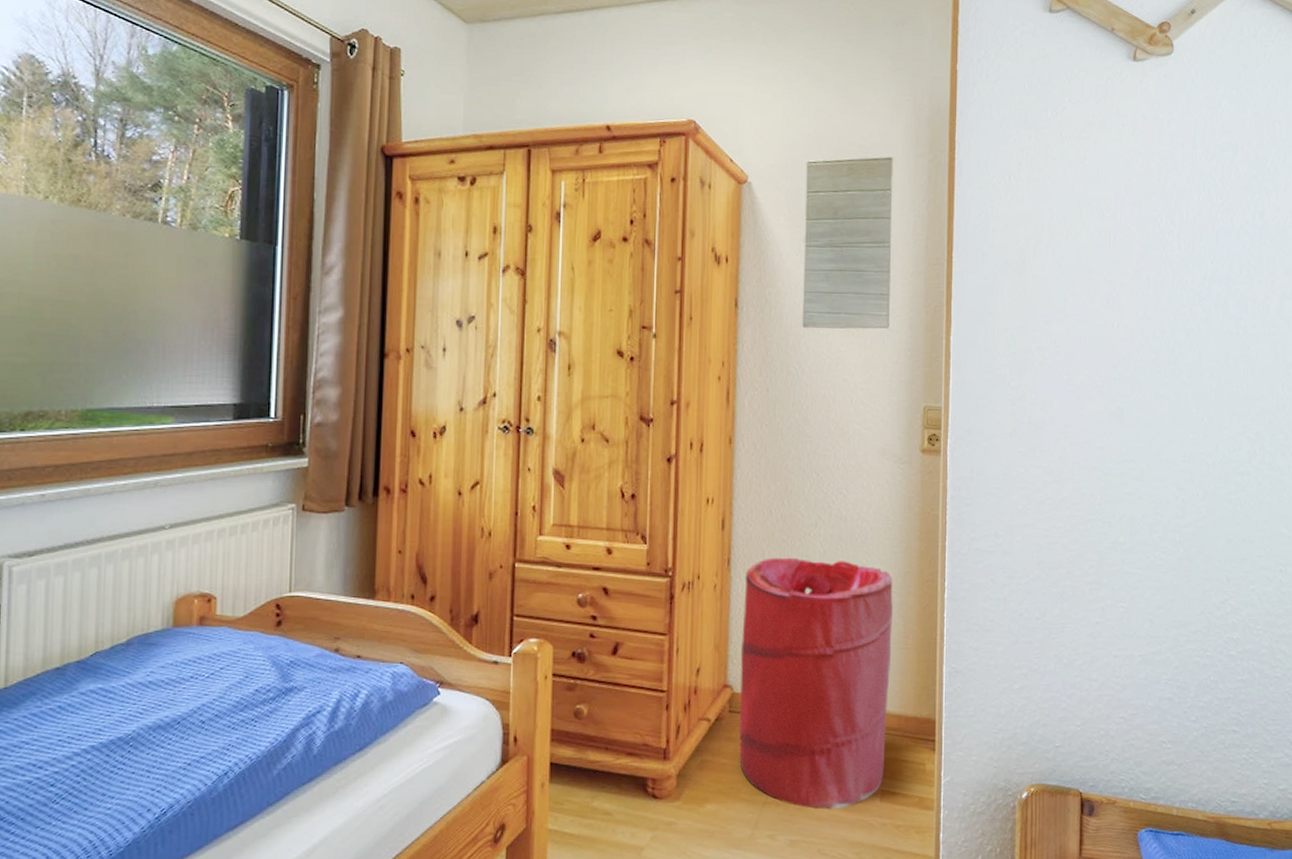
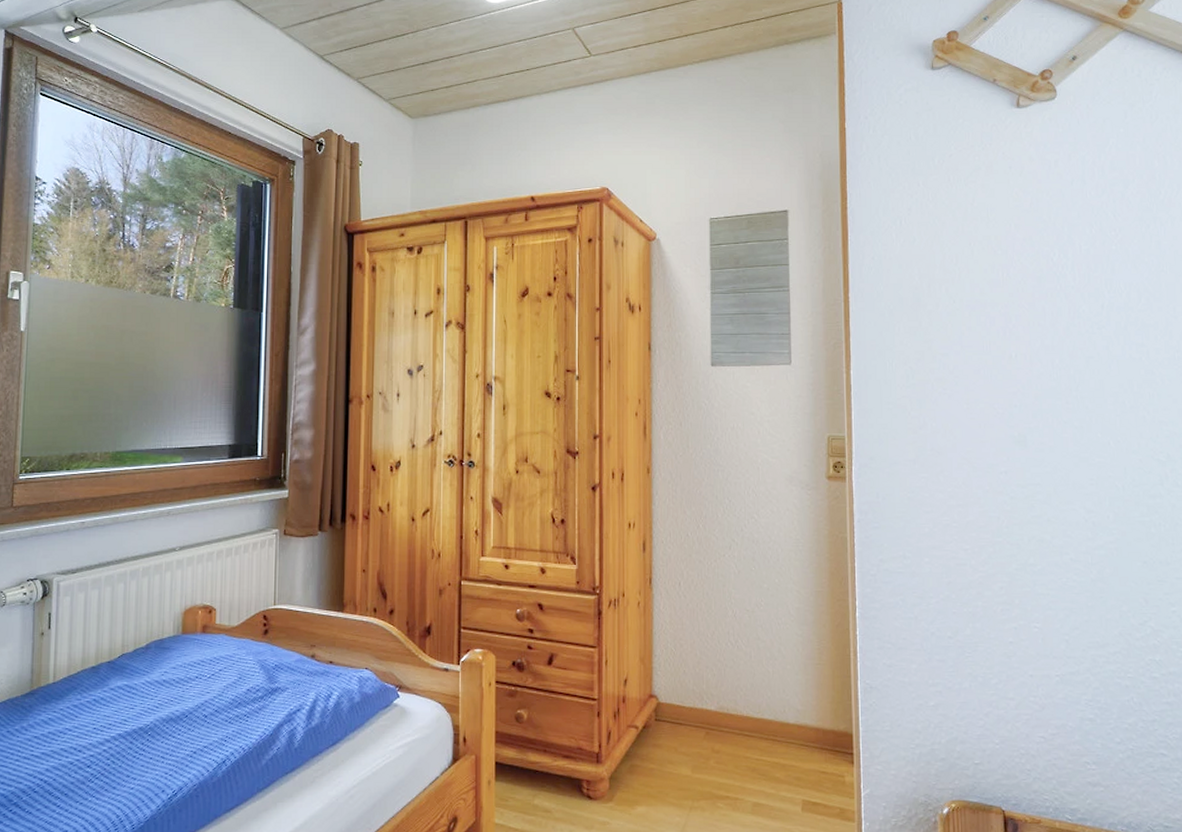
laundry hamper: present [739,557,893,810] -> none [665,577,807,816]

